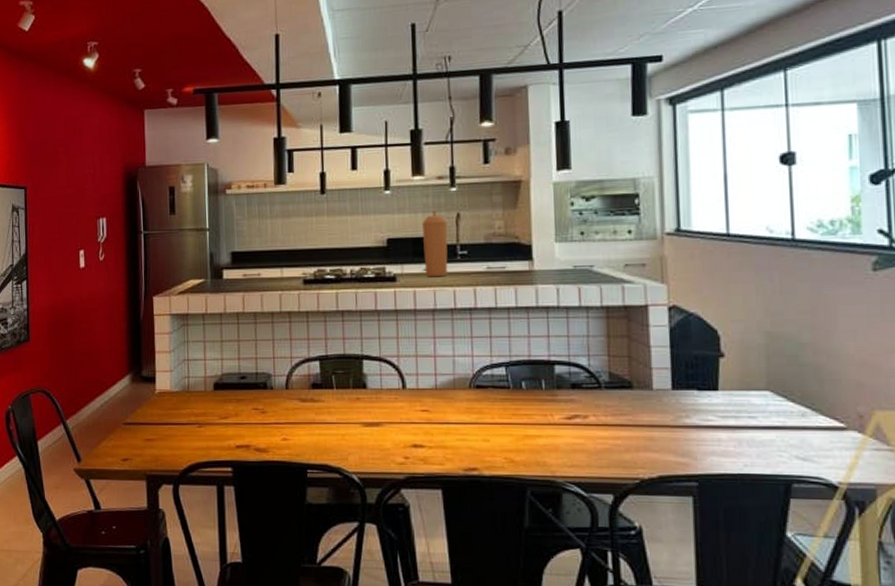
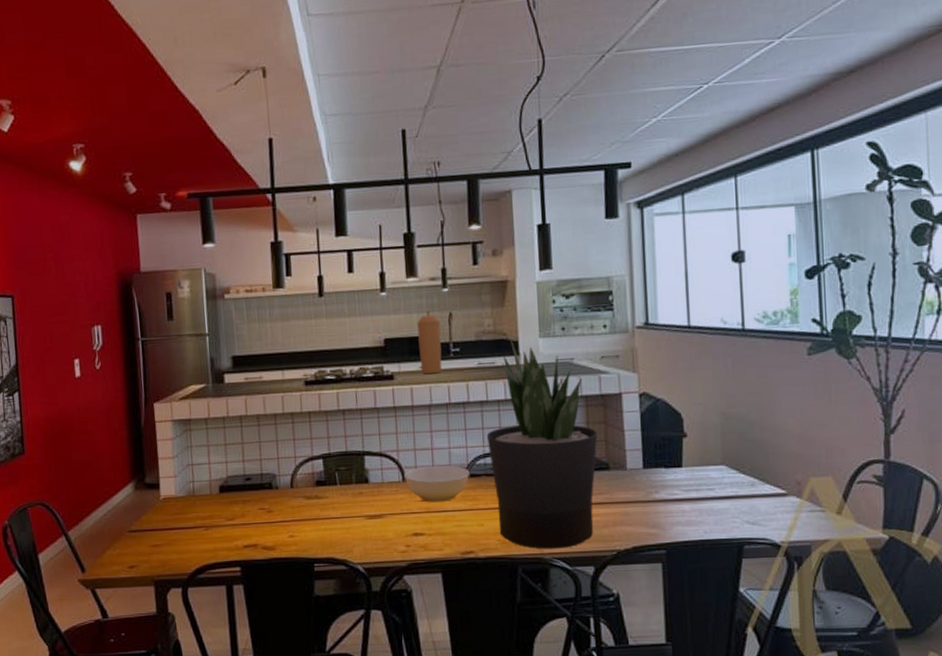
bowl: none [405,374,475,413] -> present [405,465,470,502]
planter: none [494,241,620,472] -> present [486,337,598,549]

